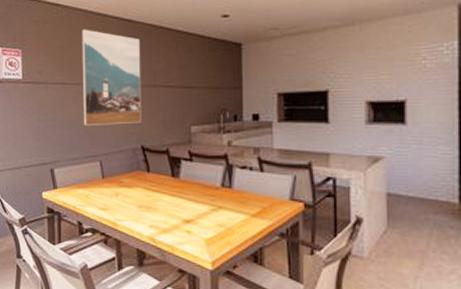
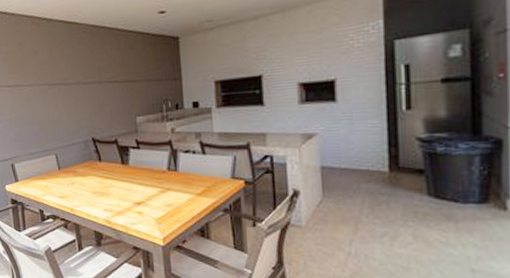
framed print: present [82,29,142,125] -> none [30,34,91,122]

